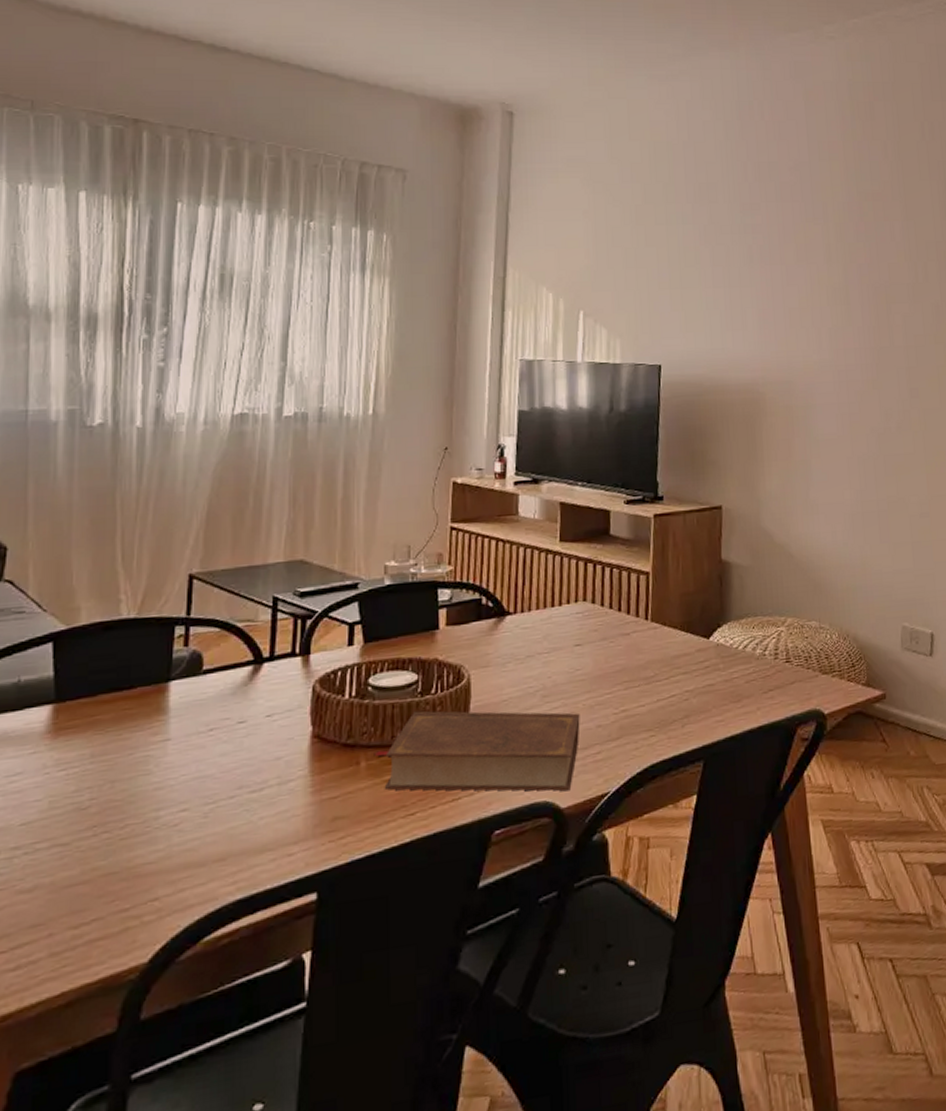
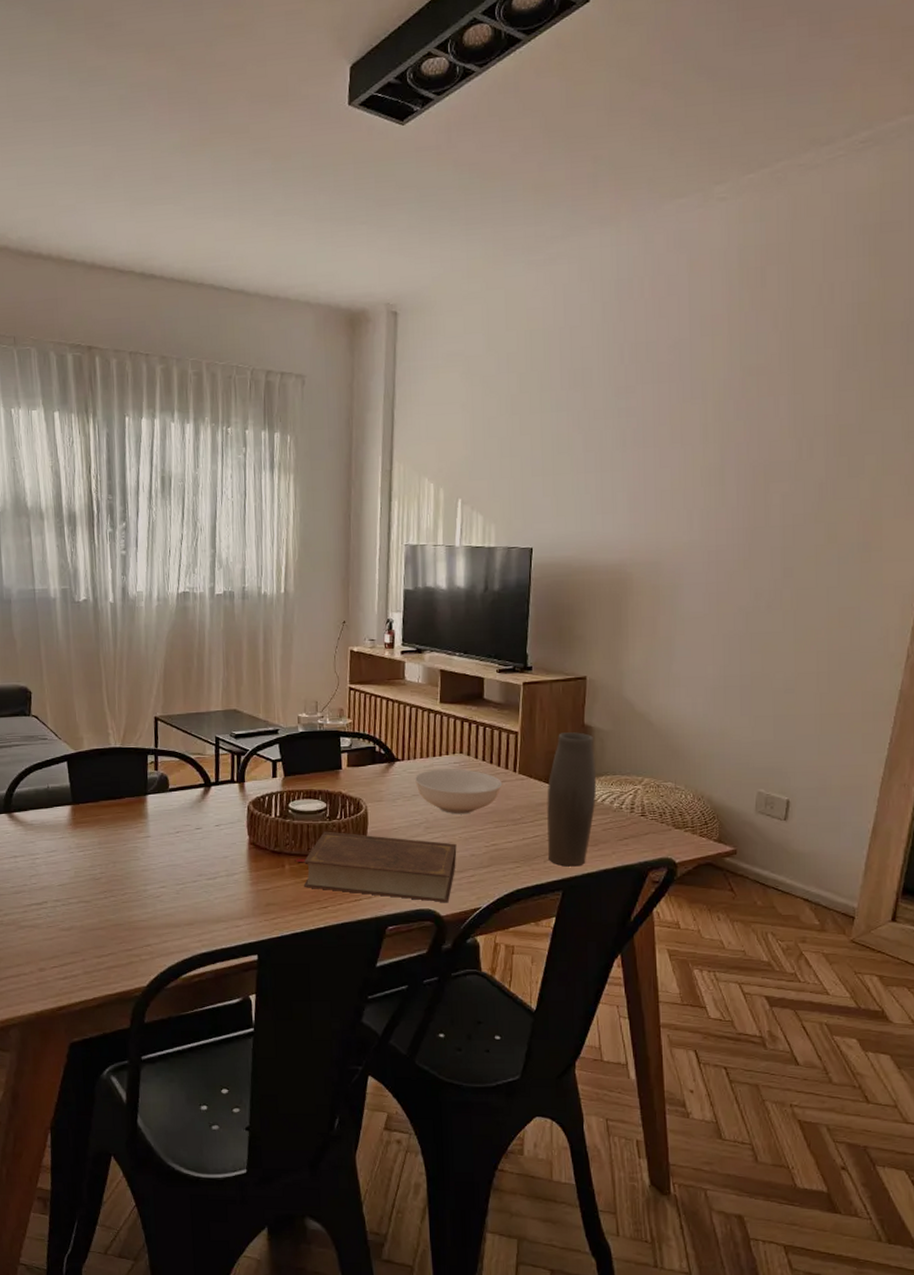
bowl: none [530,620,633,676] -> present [415,769,503,814]
vase: none [683,569,738,730] -> present [547,732,597,867]

